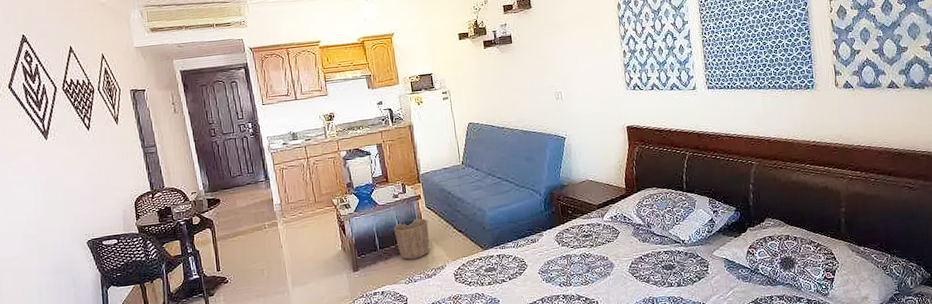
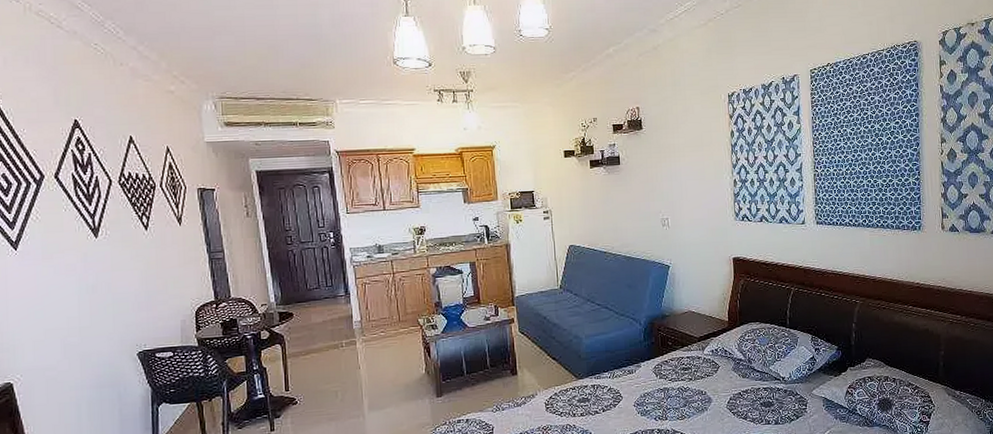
waste basket: present [393,218,430,260] -> none [483,343,521,386]

